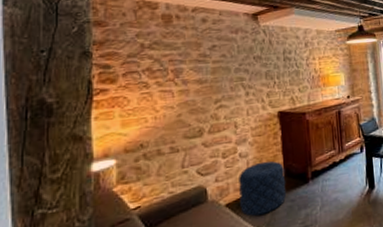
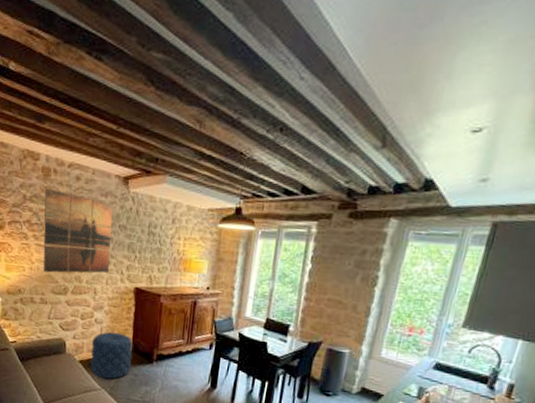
wall art: none [166,33,249,118] -> present [43,188,113,273]

